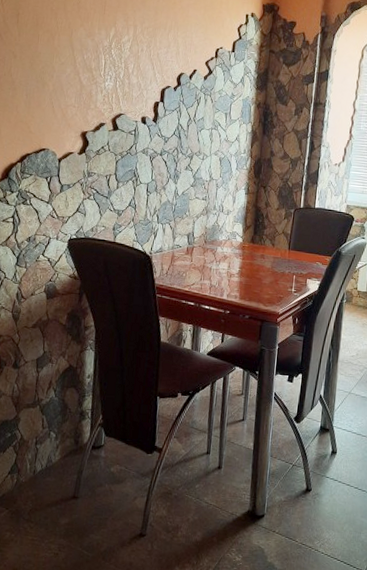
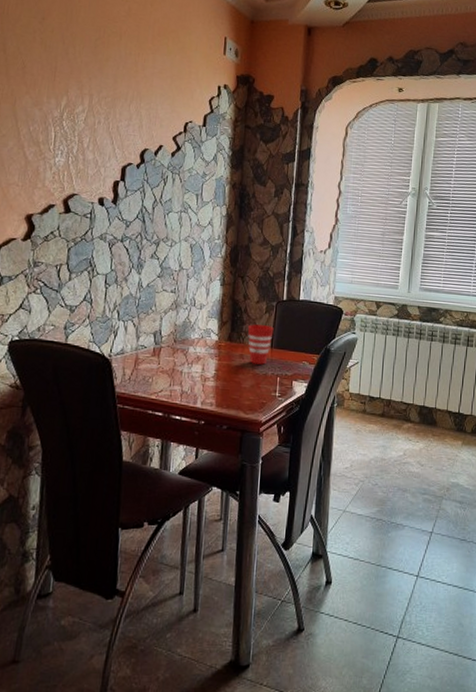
cup: none [268,228,292,265] -> present [247,324,274,365]

